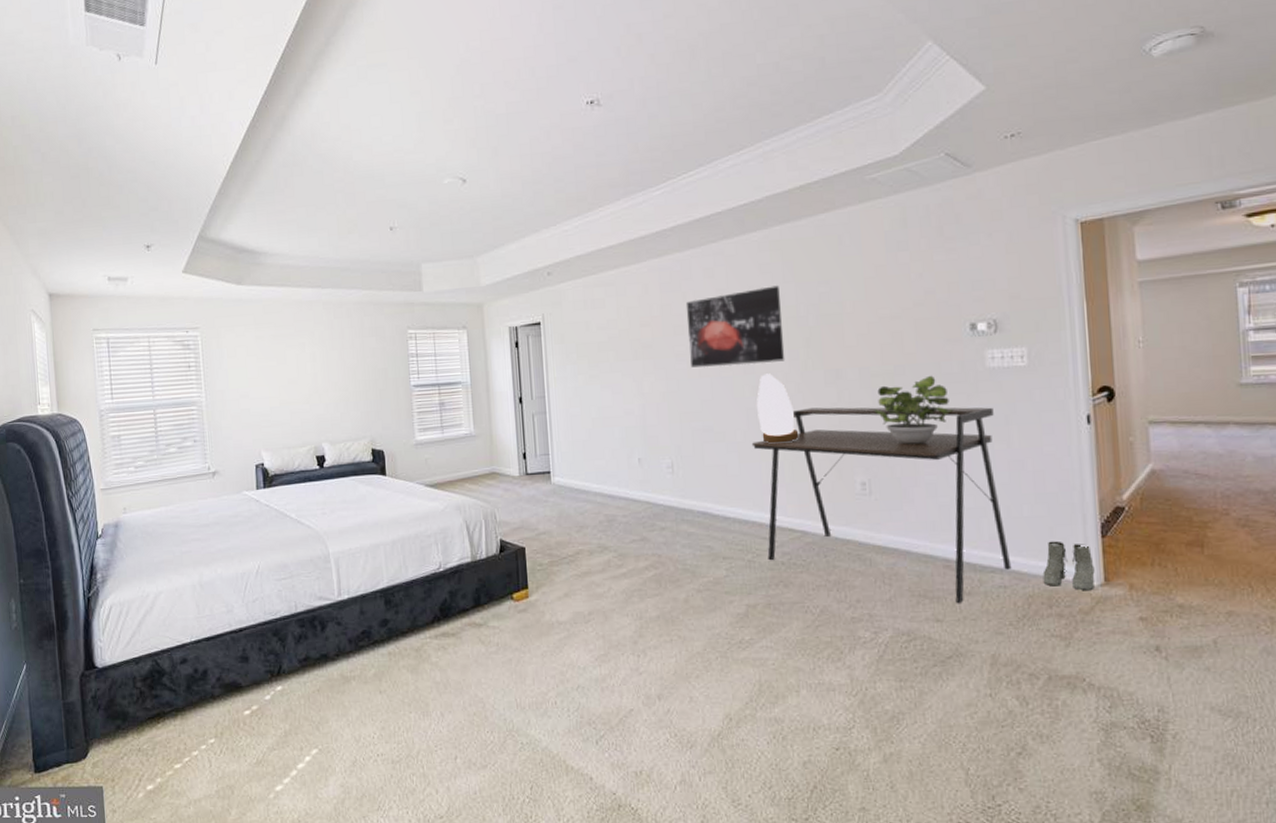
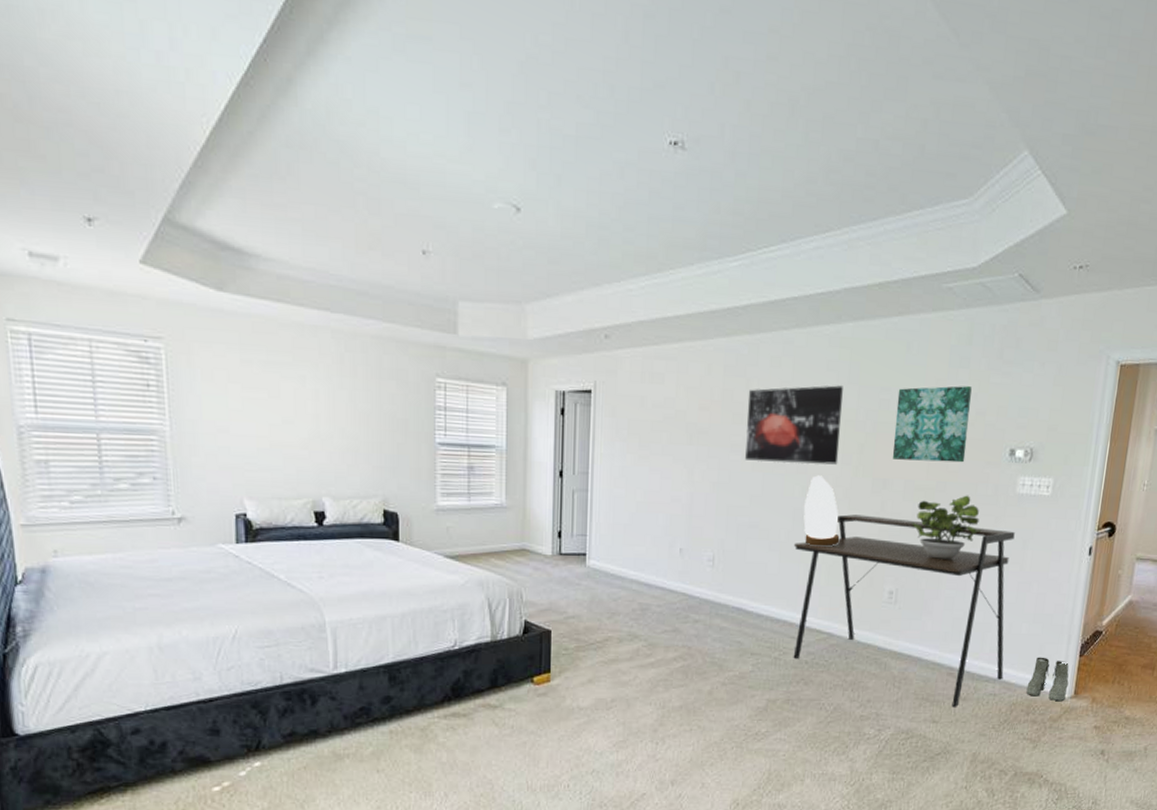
wall art: none [836,268,921,349] -> present [892,386,972,463]

